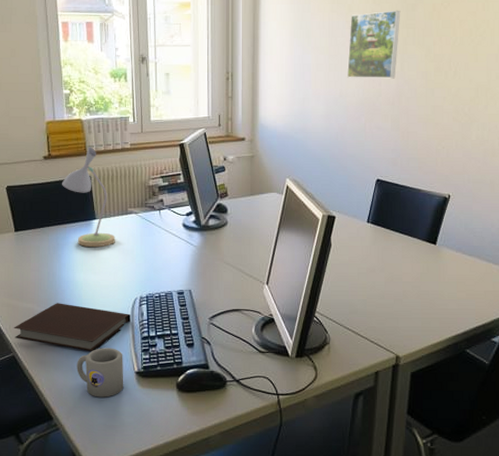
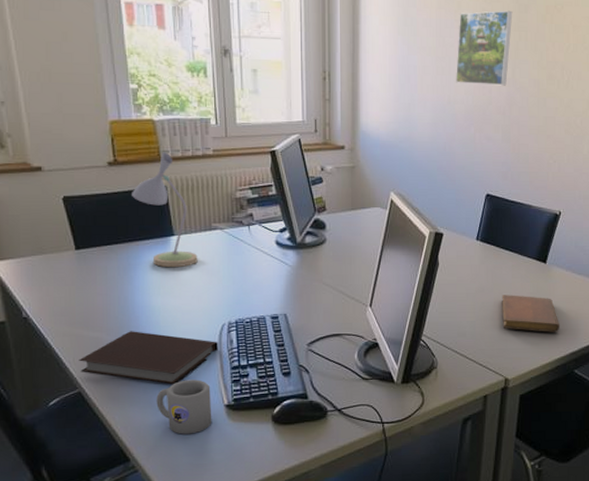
notebook: none [392,275,450,312] -> present [502,295,560,332]

